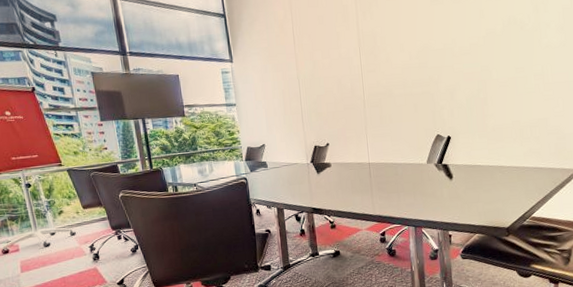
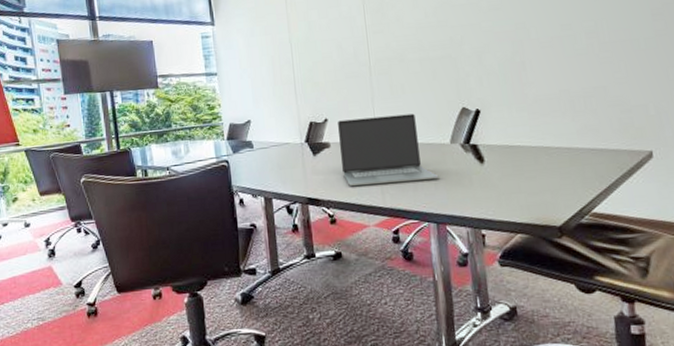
laptop: none [337,139,417,199] -> present [338,113,439,187]

